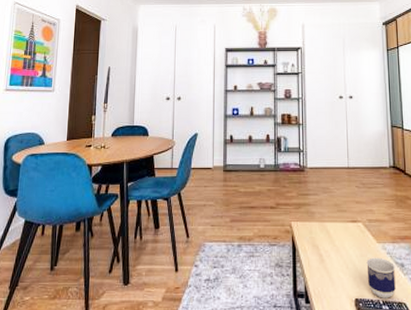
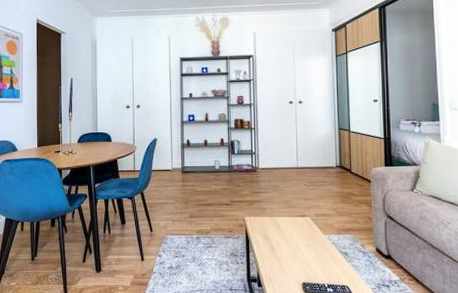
cup: present [366,257,396,299] -> none [313,247,340,282]

